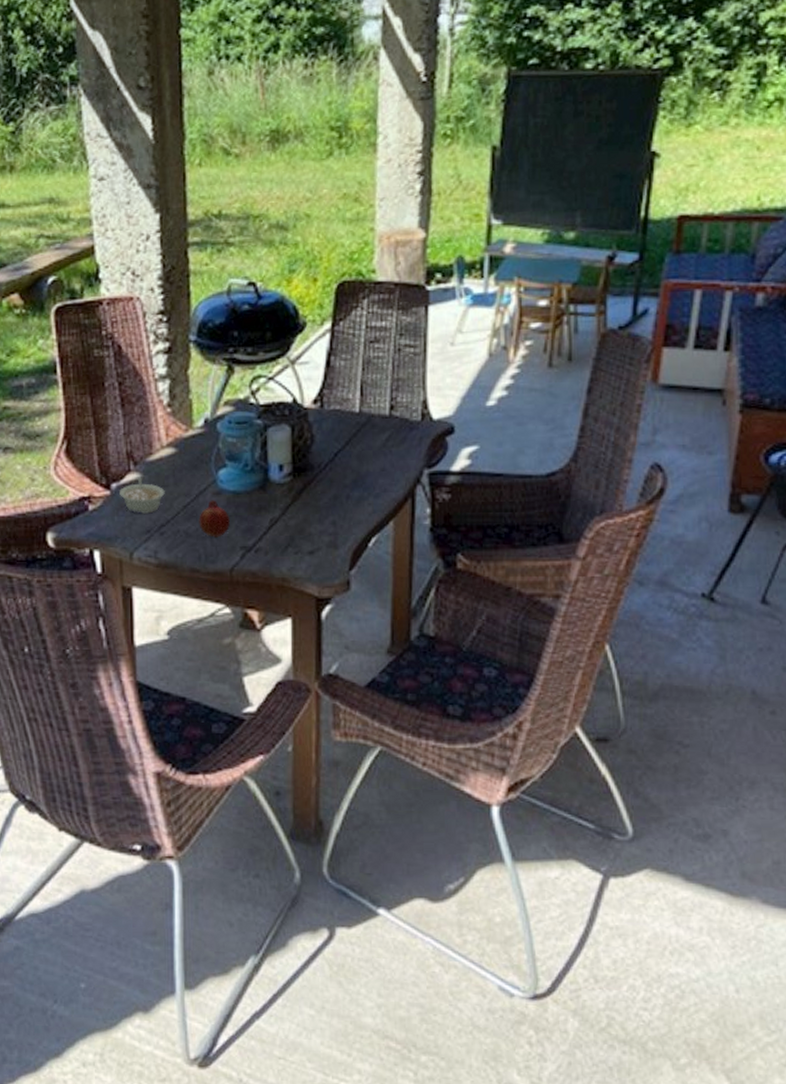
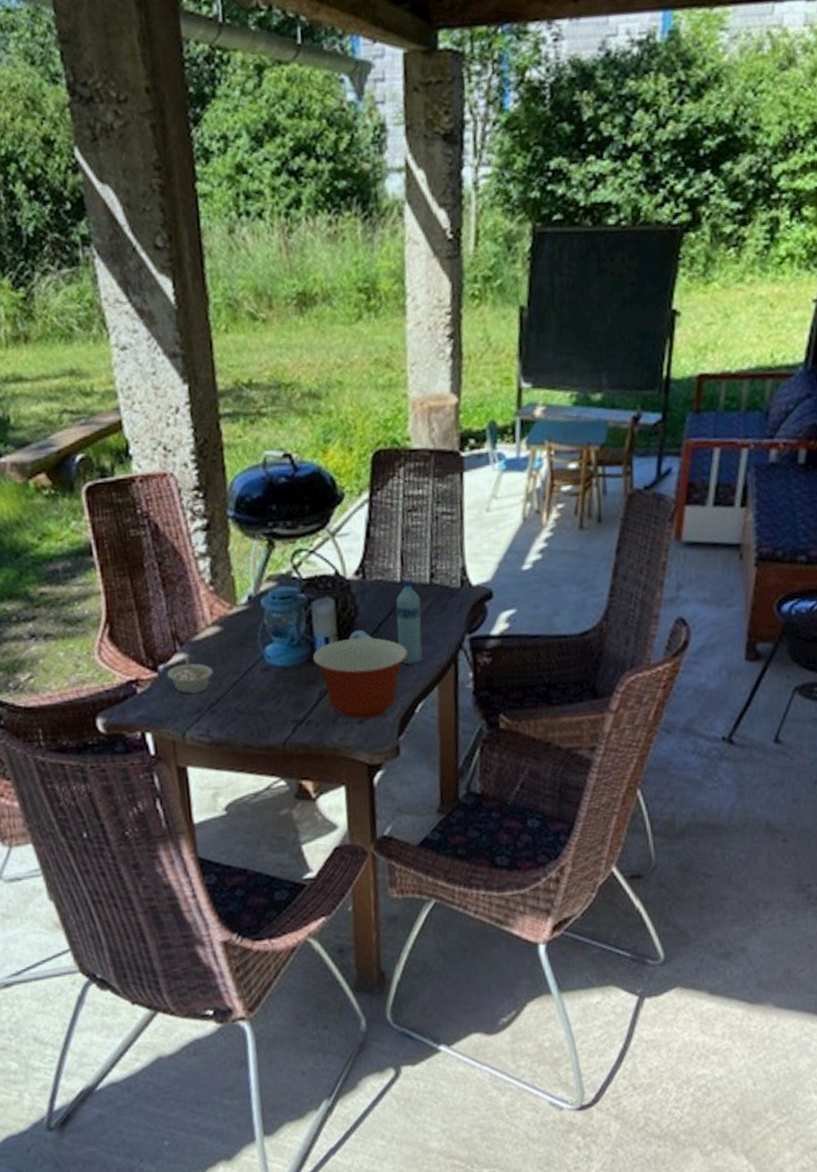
fruit: present [199,500,230,538] -> none [248,676,280,713]
mixing bowl: none [265,467,363,550] -> present [312,637,407,719]
water bottle: none [303,412,379,497] -> present [348,581,423,665]

